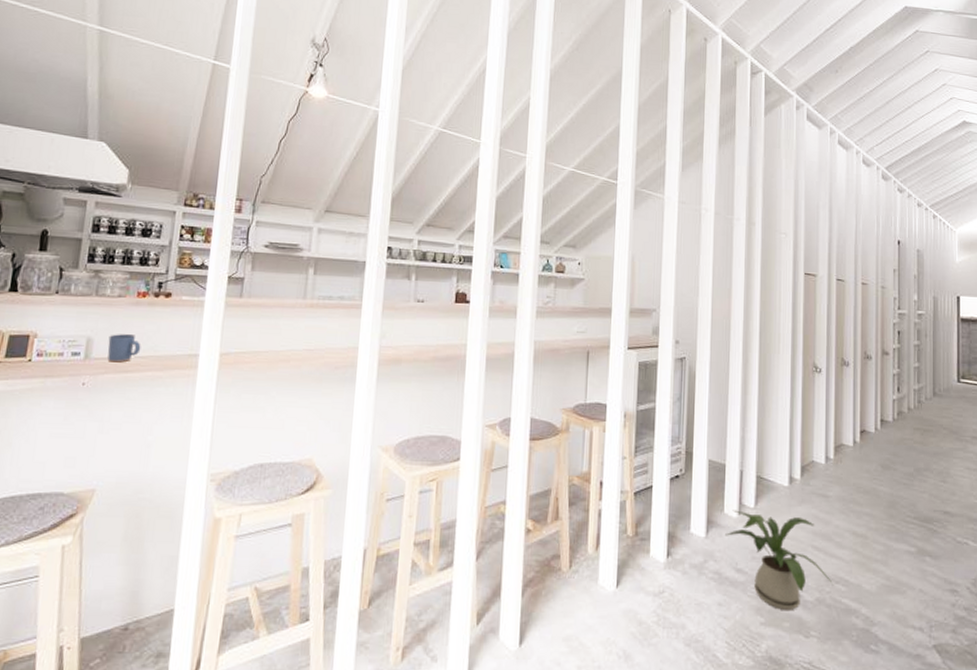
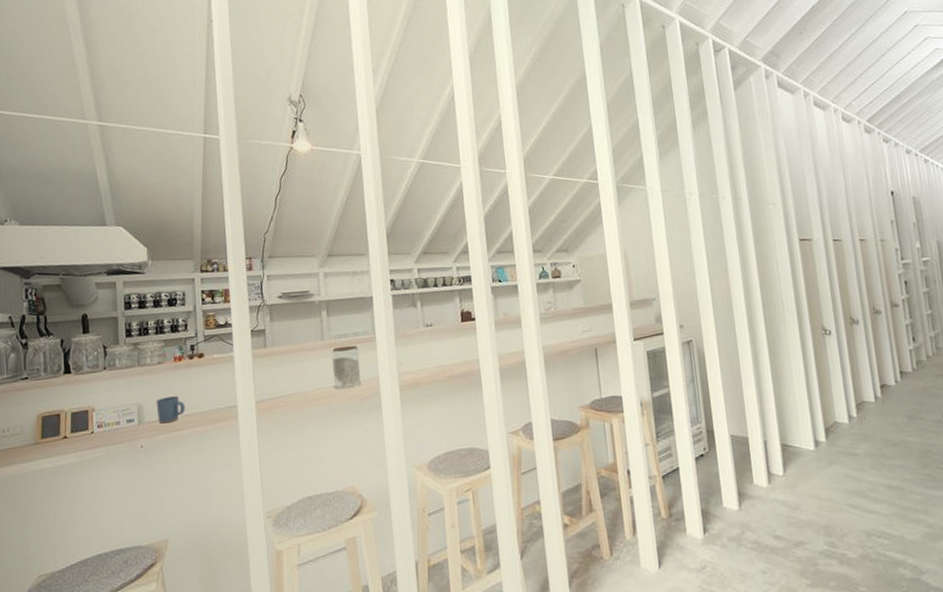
jar: none [308,308,342,355] -> present [331,345,361,390]
house plant: present [725,510,833,610] -> none [758,478,875,570]

